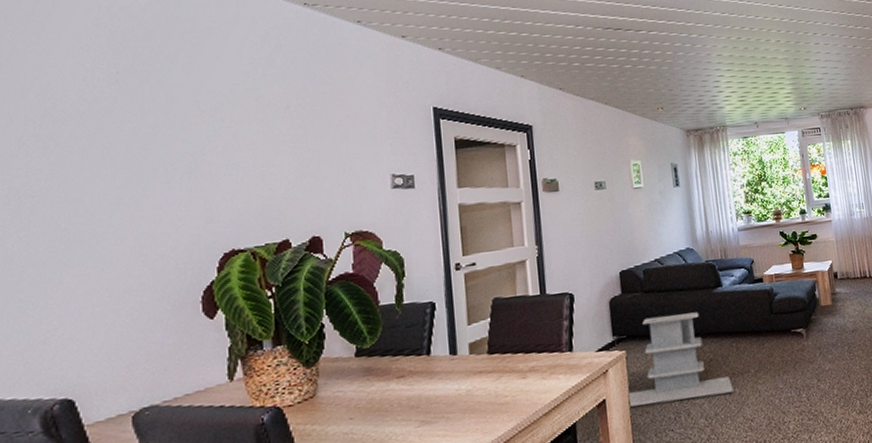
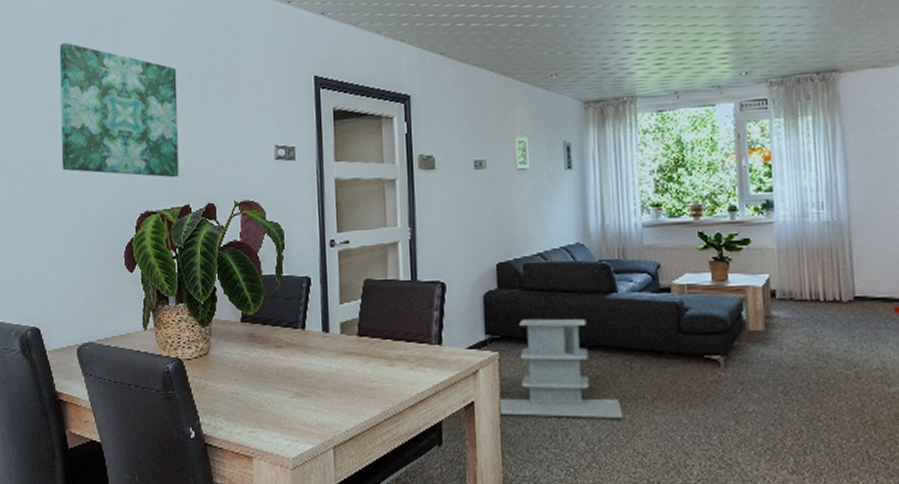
wall art: none [108,68,275,213] -> present [59,43,179,178]

